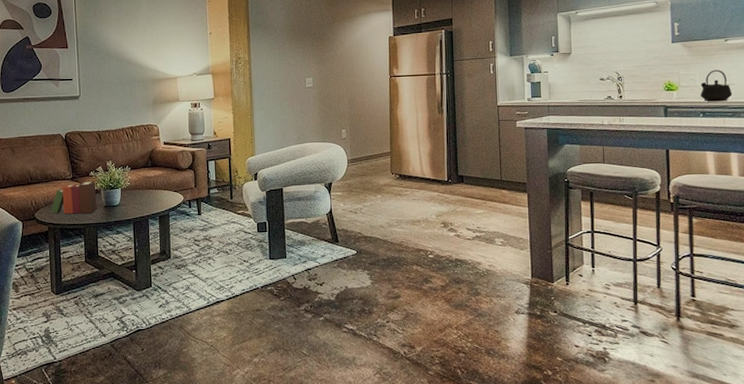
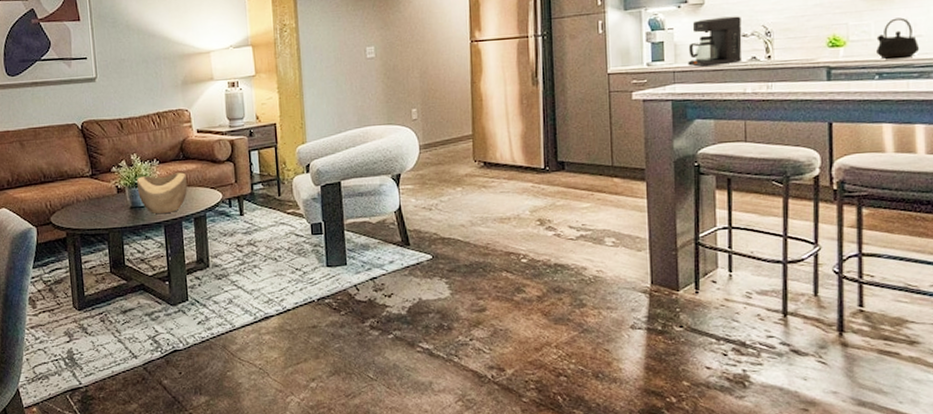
books: present [50,181,97,214] -> none [67,178,122,218]
decorative bowl: none [110,177,154,213] -> present [136,172,187,214]
coffee maker: none [559,64,601,103] -> present [687,16,743,67]

